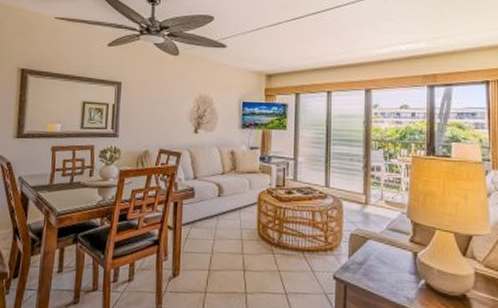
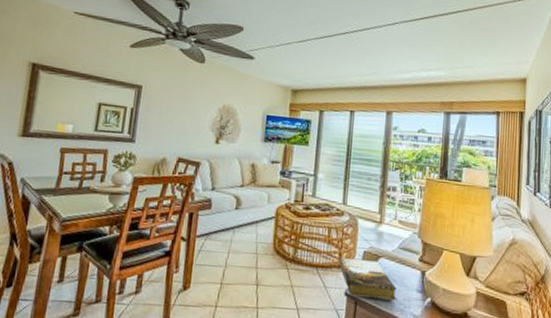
book: none [325,240,388,283] -> present [338,257,397,300]

